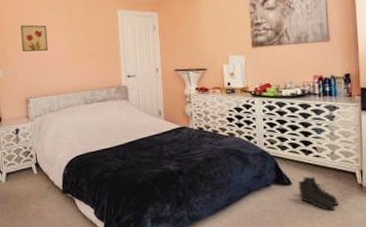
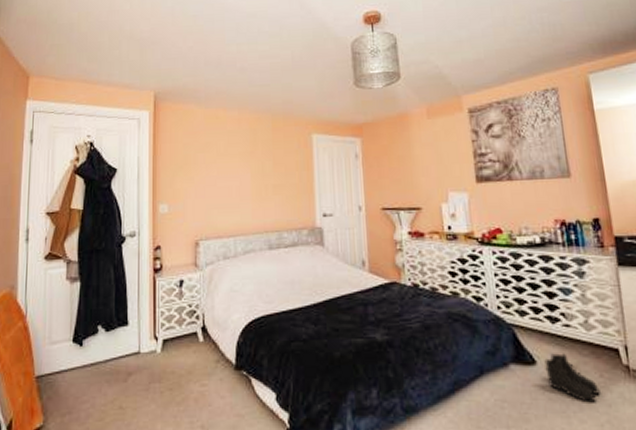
wall art: present [20,25,48,52] -> none [194,149,227,182]

